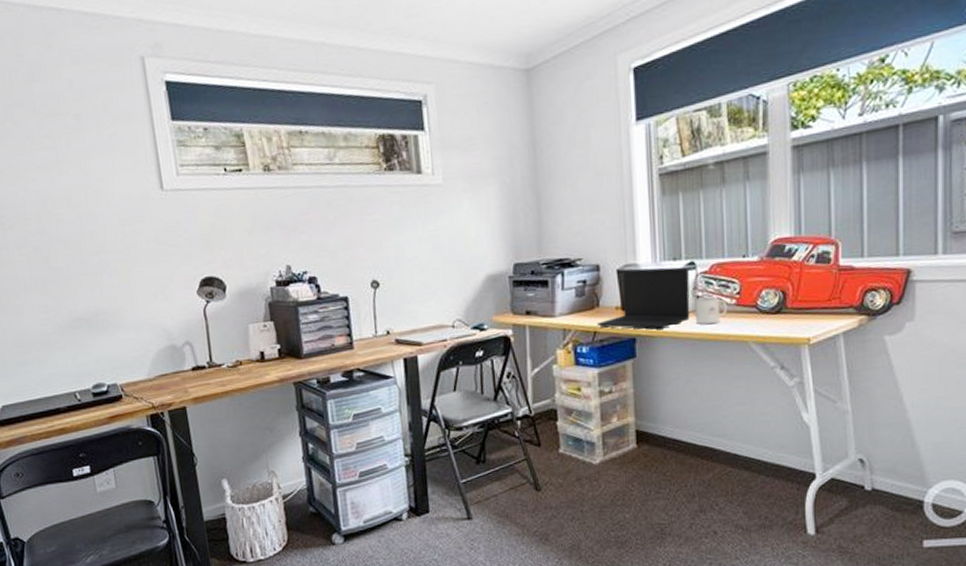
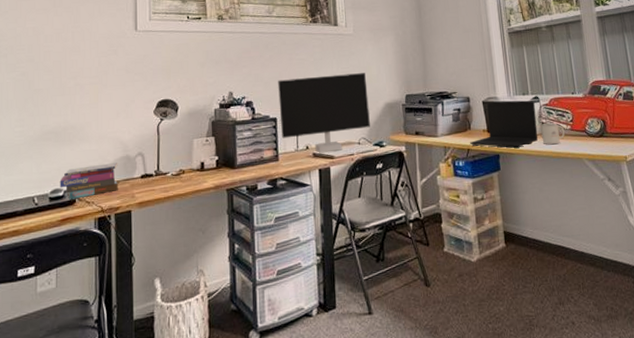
books: none [100,353,168,395] -> present [59,163,118,200]
monitor: none [347,236,467,339] -> present [278,73,370,153]

